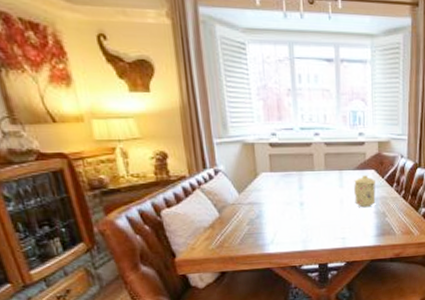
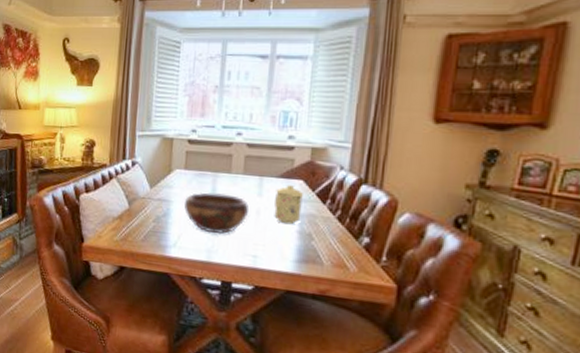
decorative bowl: none [274,190,334,226] -> present [184,192,250,235]

